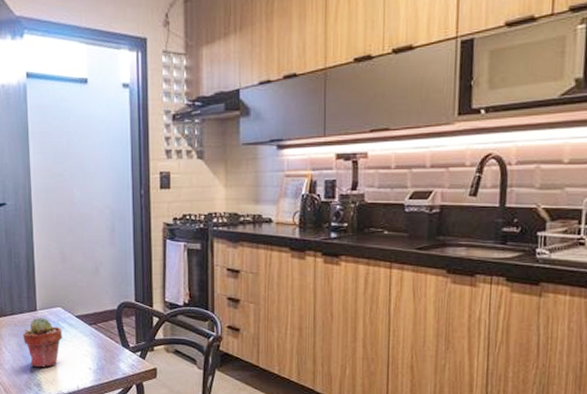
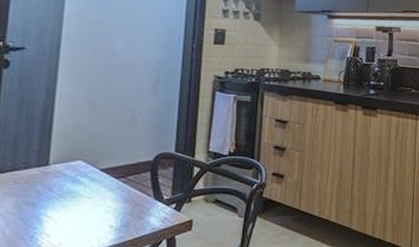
potted succulent: present [22,316,63,367] -> none [24,171,81,230]

